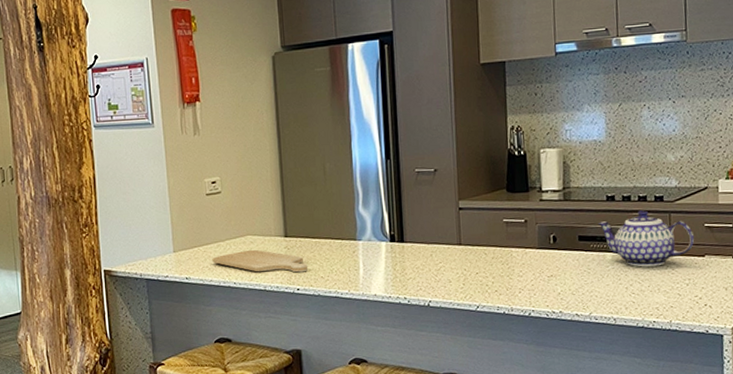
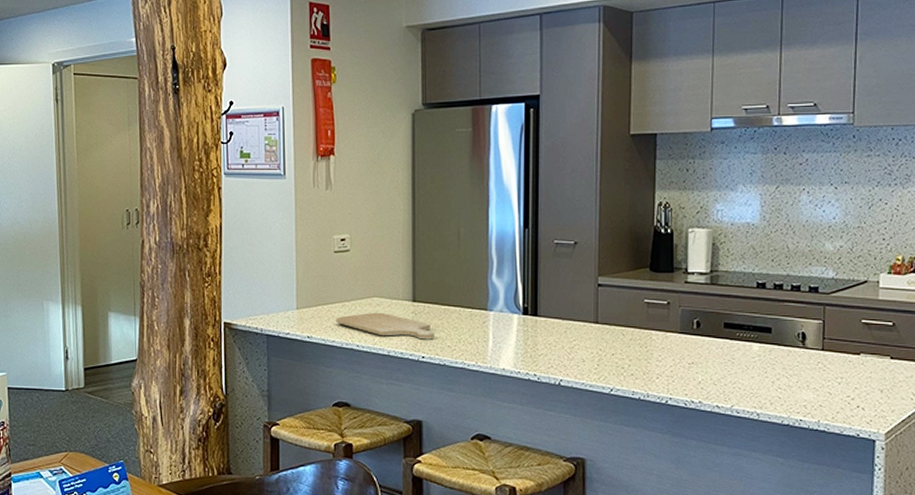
teapot: present [597,210,695,267] -> none [745,301,850,362]

